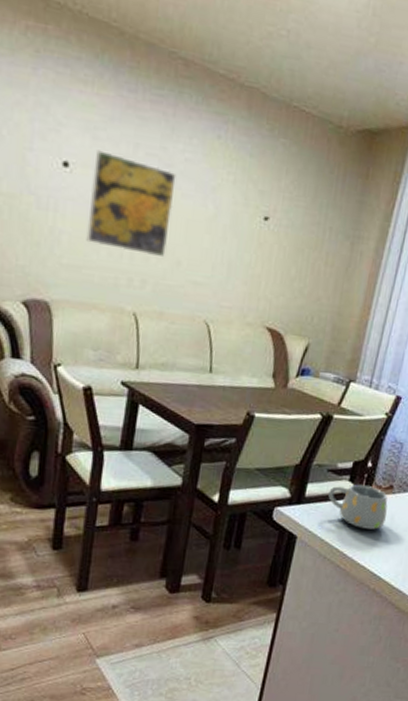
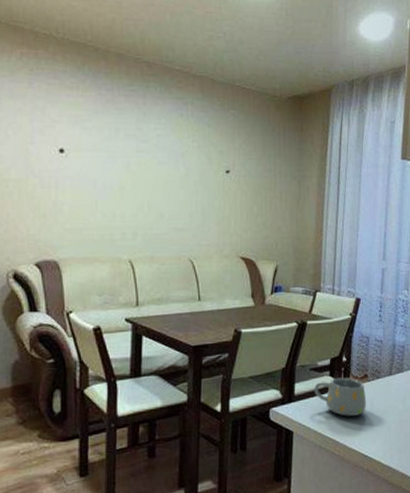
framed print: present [86,150,176,258] -> none [83,137,152,213]

